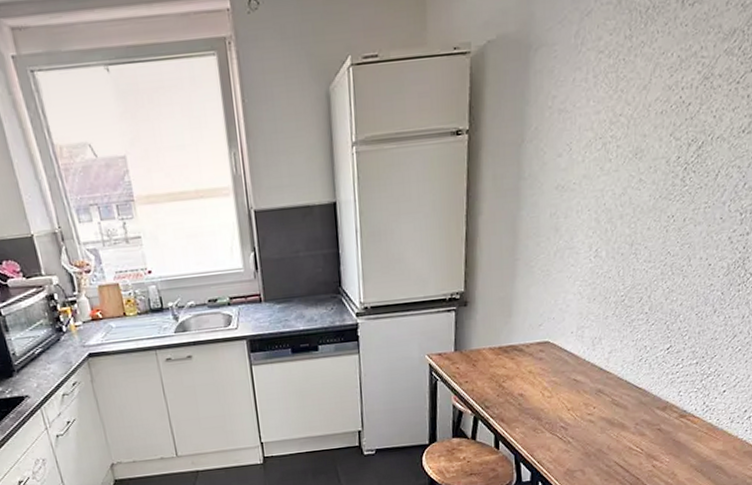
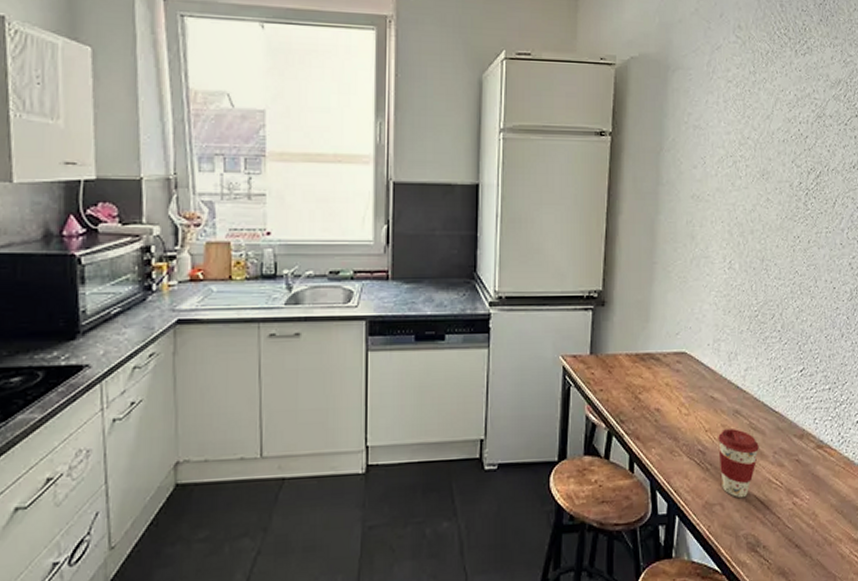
coffee cup: none [580,406,621,465] -> present [718,429,759,498]

